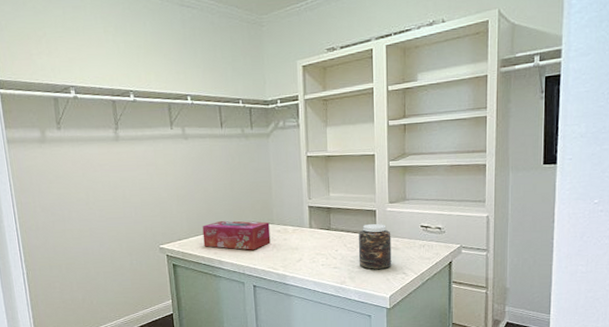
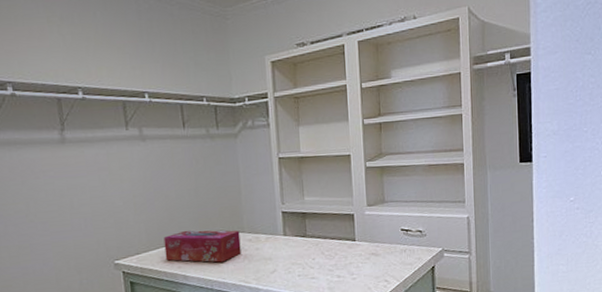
jar: present [358,224,392,269] -> none [336,228,373,278]

